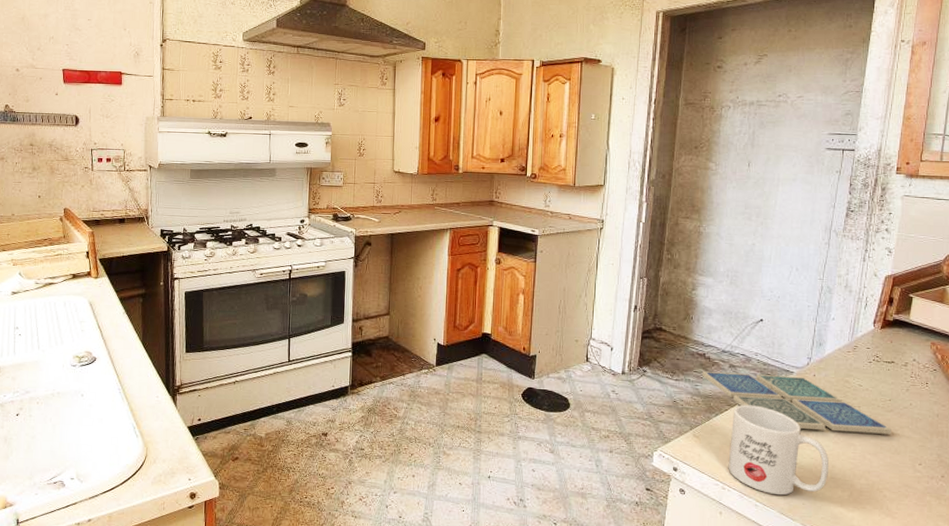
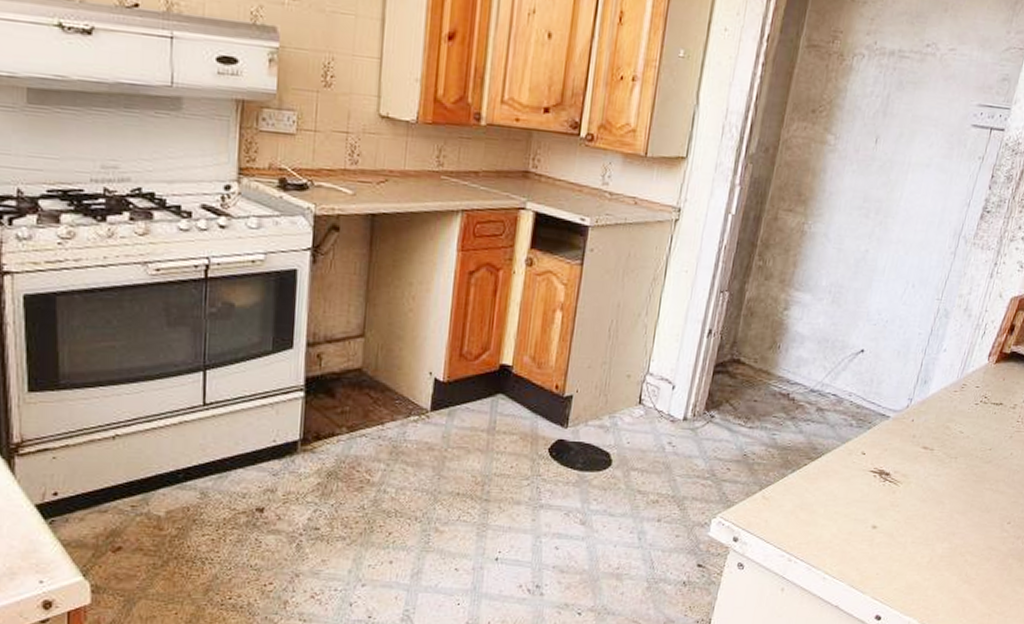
drink coaster: present [701,372,891,435] -> none [781,417,986,490]
mug: present [728,404,829,496] -> none [798,457,913,565]

